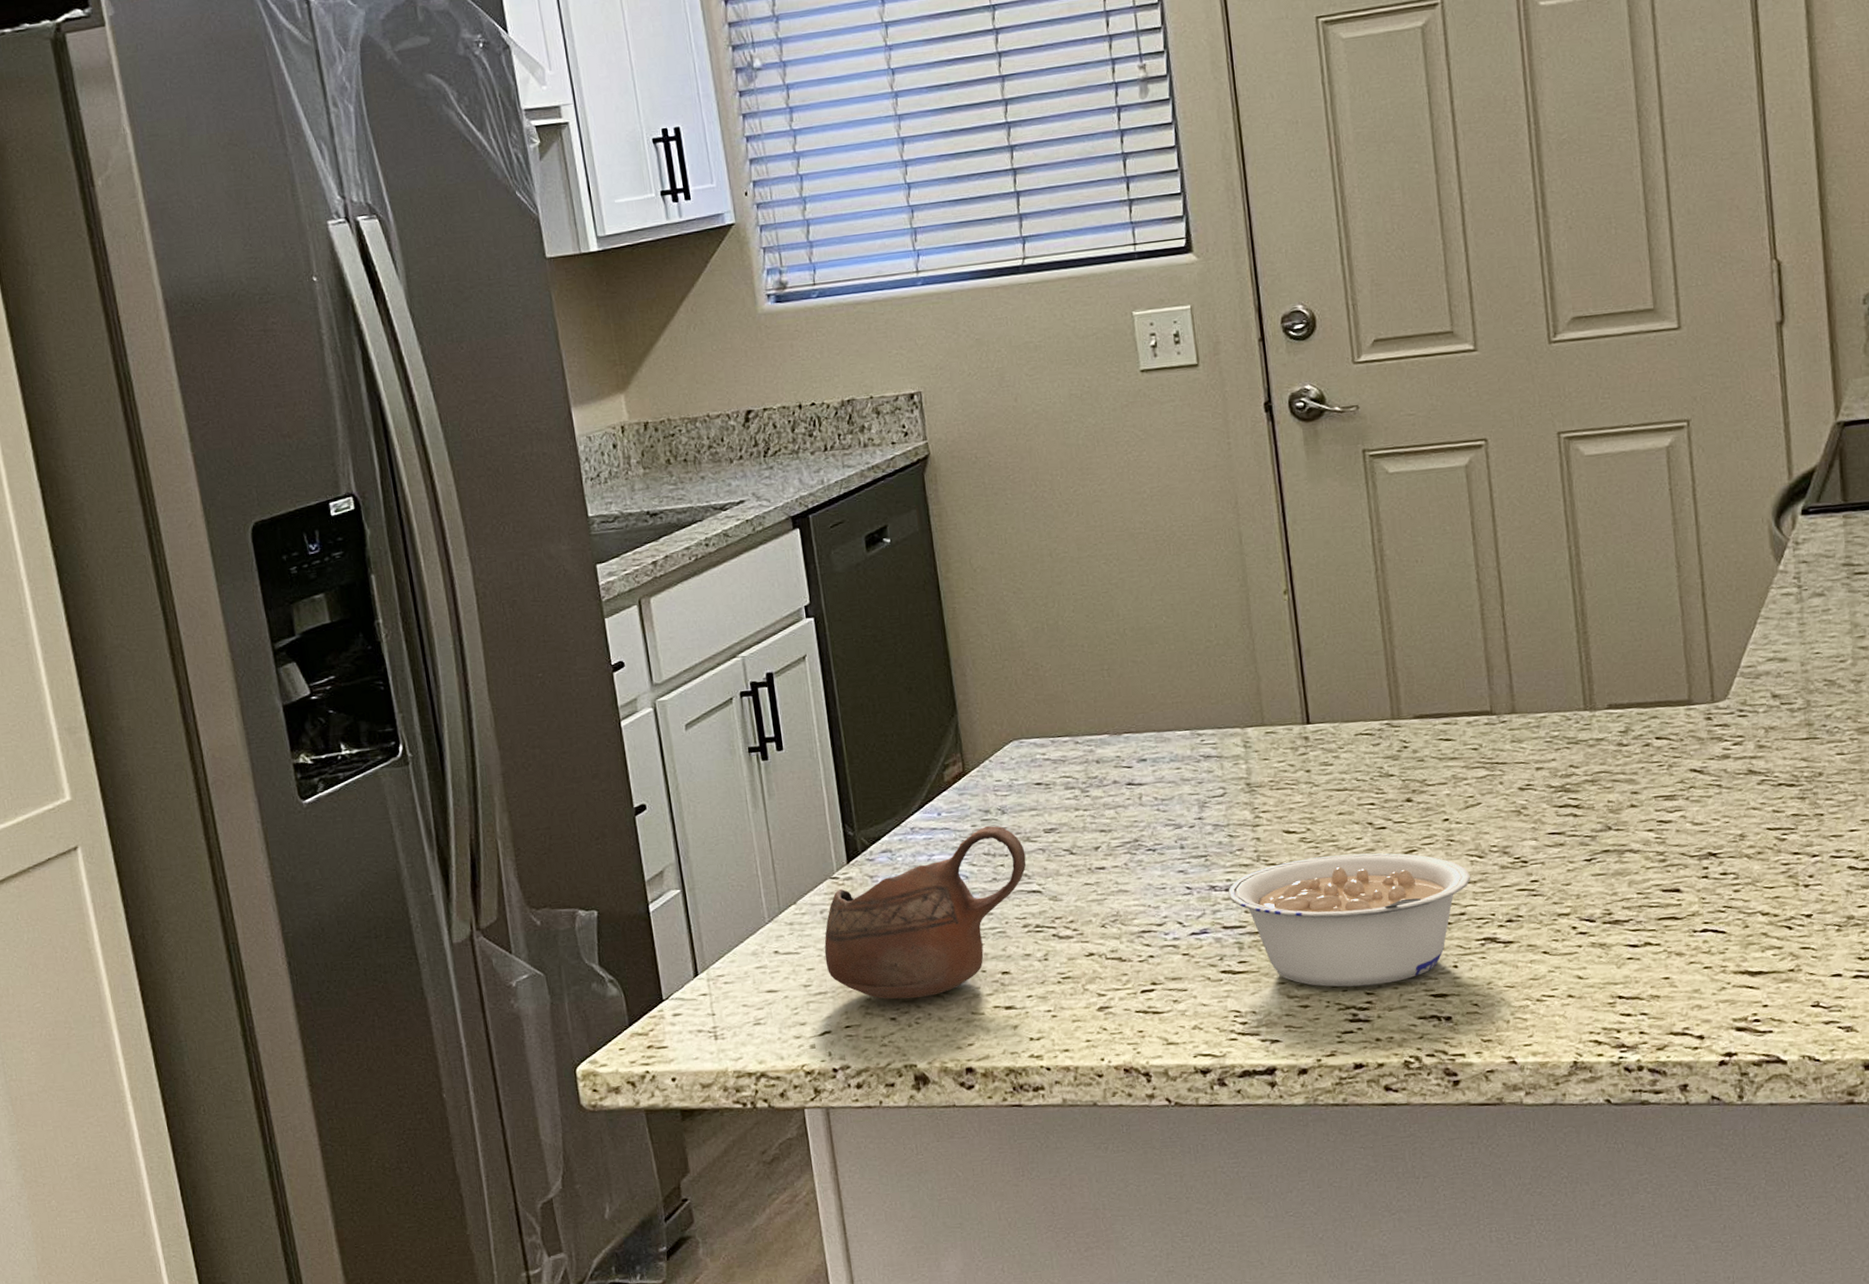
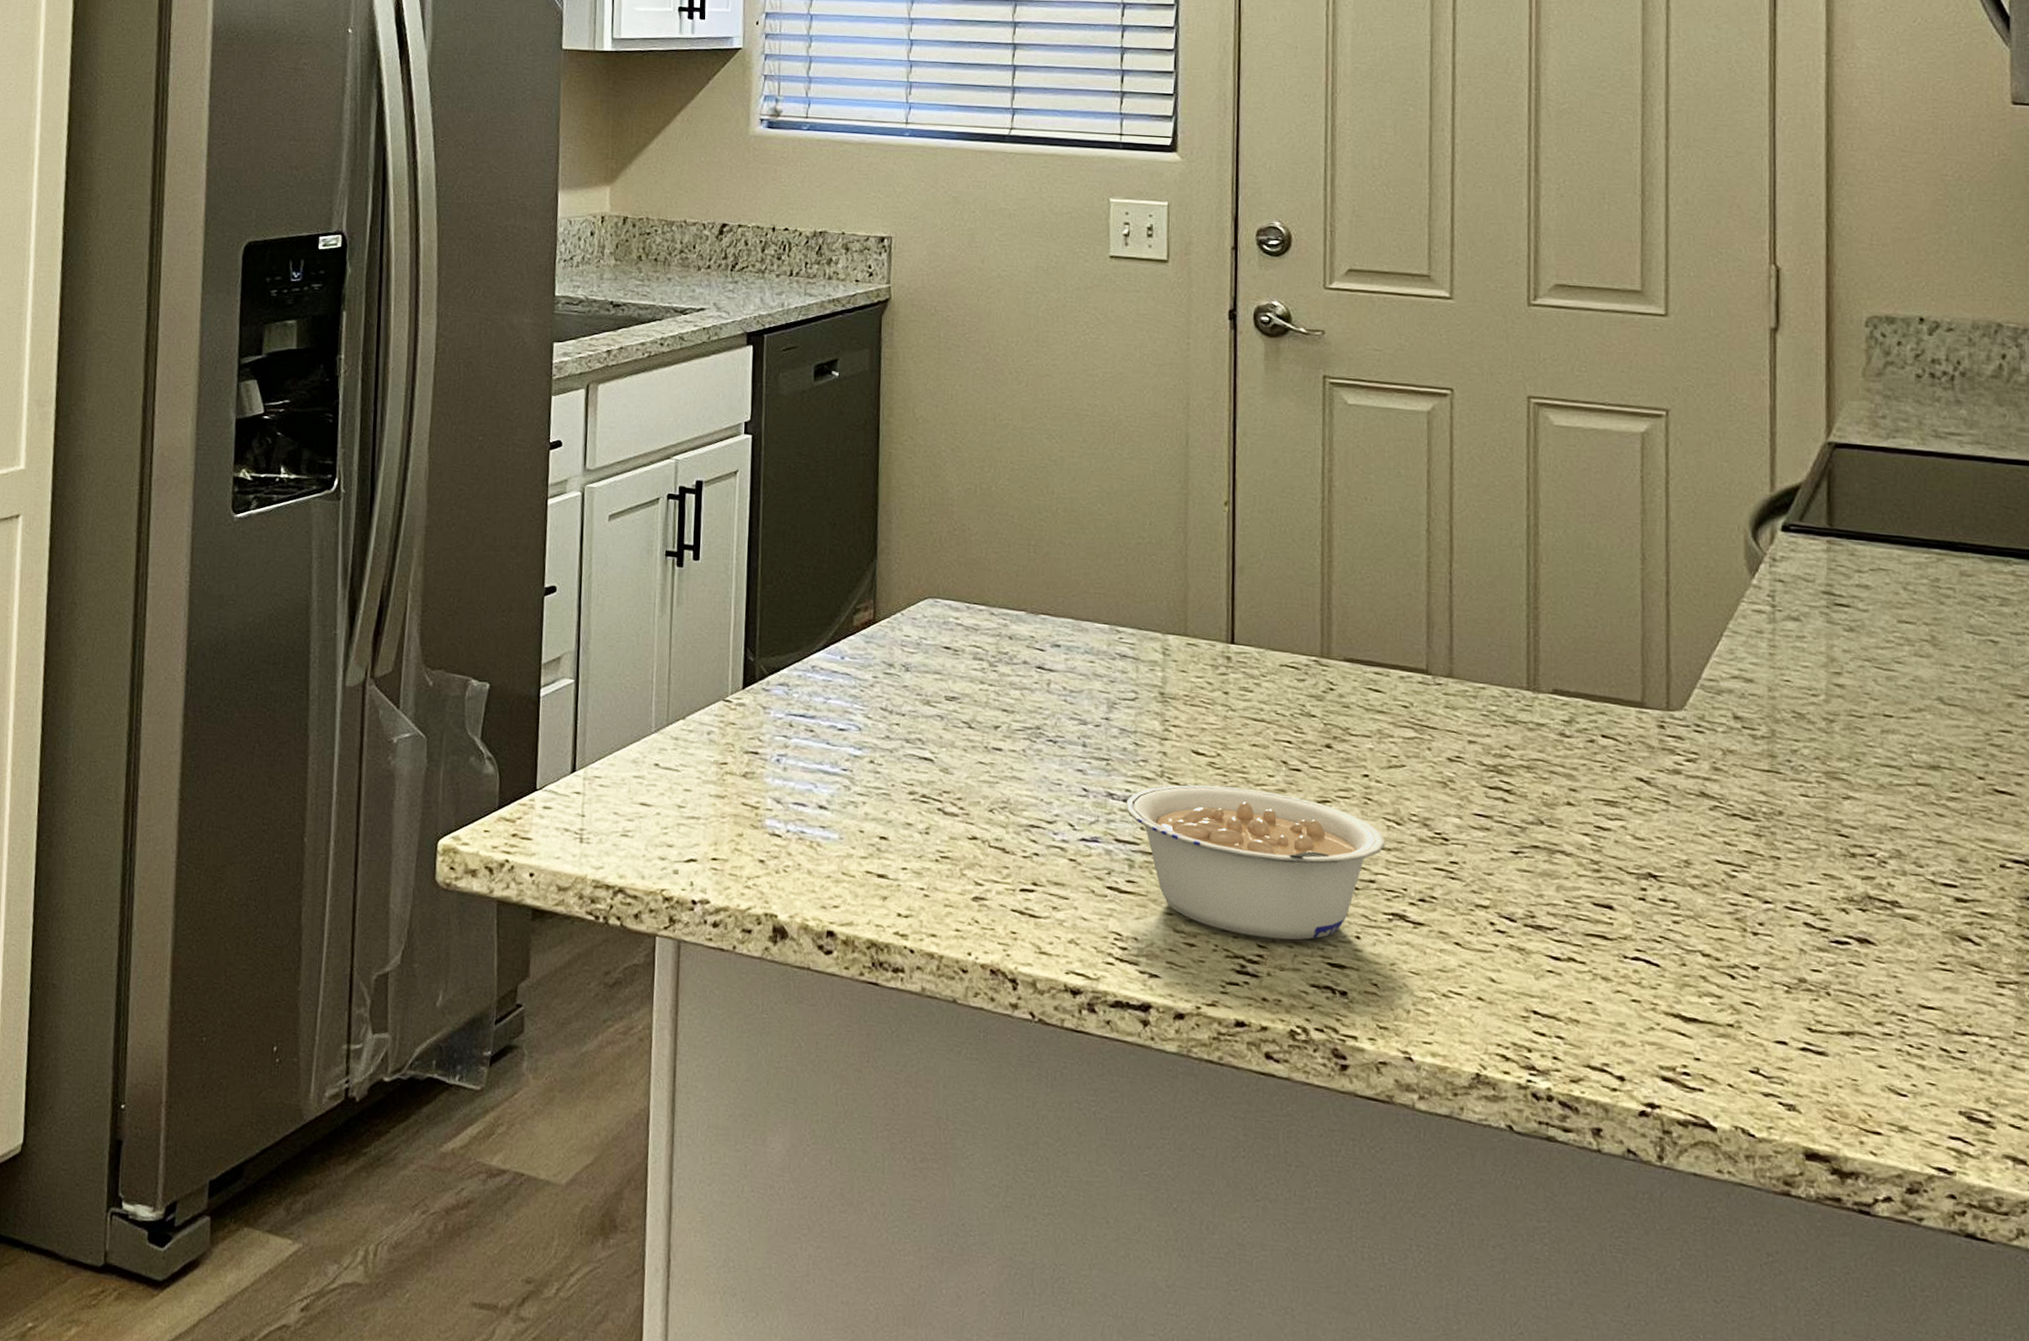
cup: present [824,825,1027,1000] -> none [703,679,923,846]

